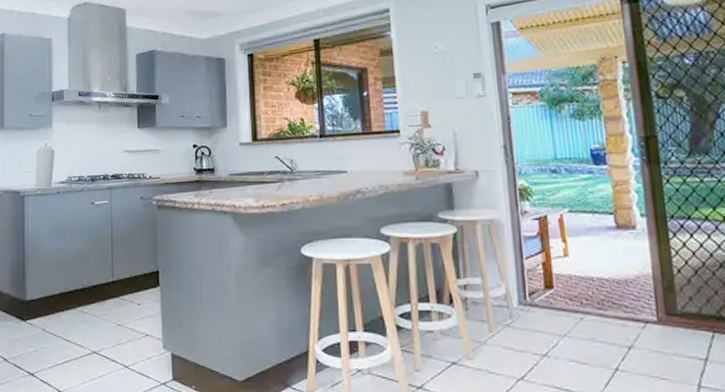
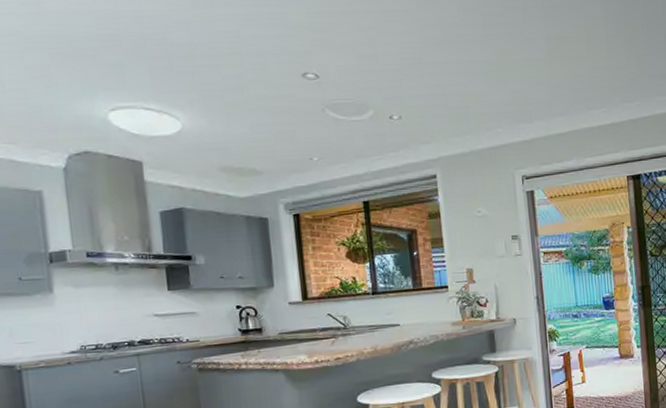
canister: present [35,142,55,190] -> none [33,309,61,362]

